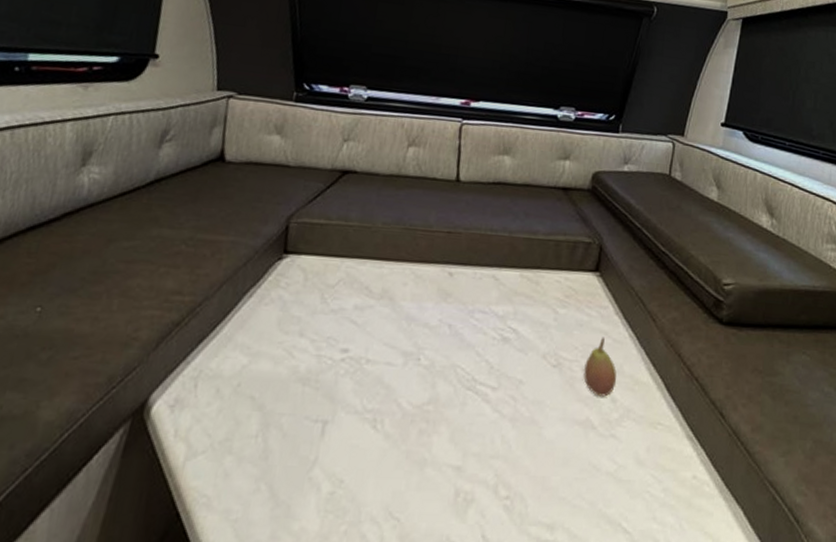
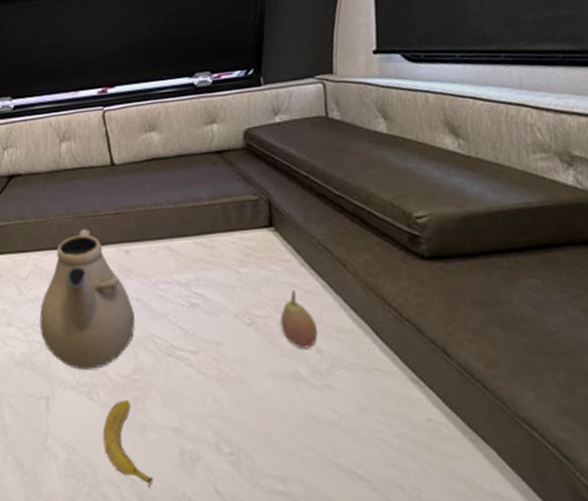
teapot: none [335,243,443,395] -> present [39,229,135,370]
banana: none [375,431,420,529] -> present [102,399,153,488]

